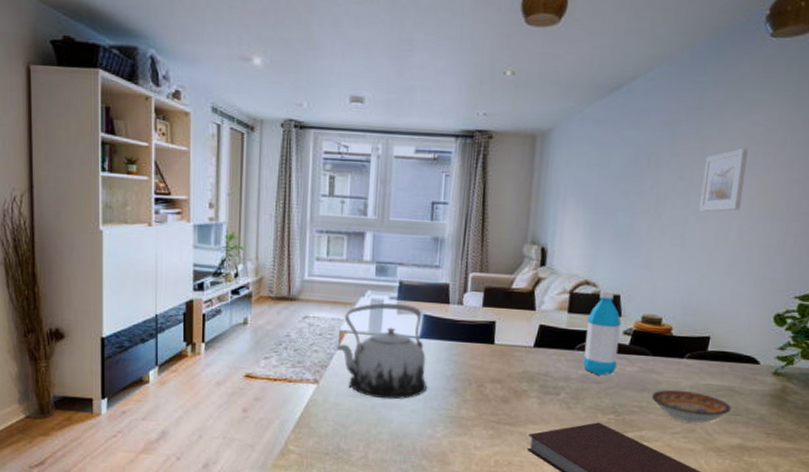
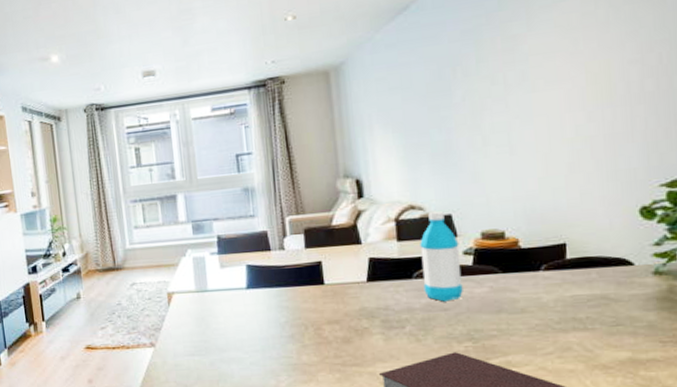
teapot: present [337,303,427,400] -> none [167,258,263,355]
bowl: present [651,390,732,423] -> none [510,306,611,341]
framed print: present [699,148,748,212] -> none [518,38,571,114]

